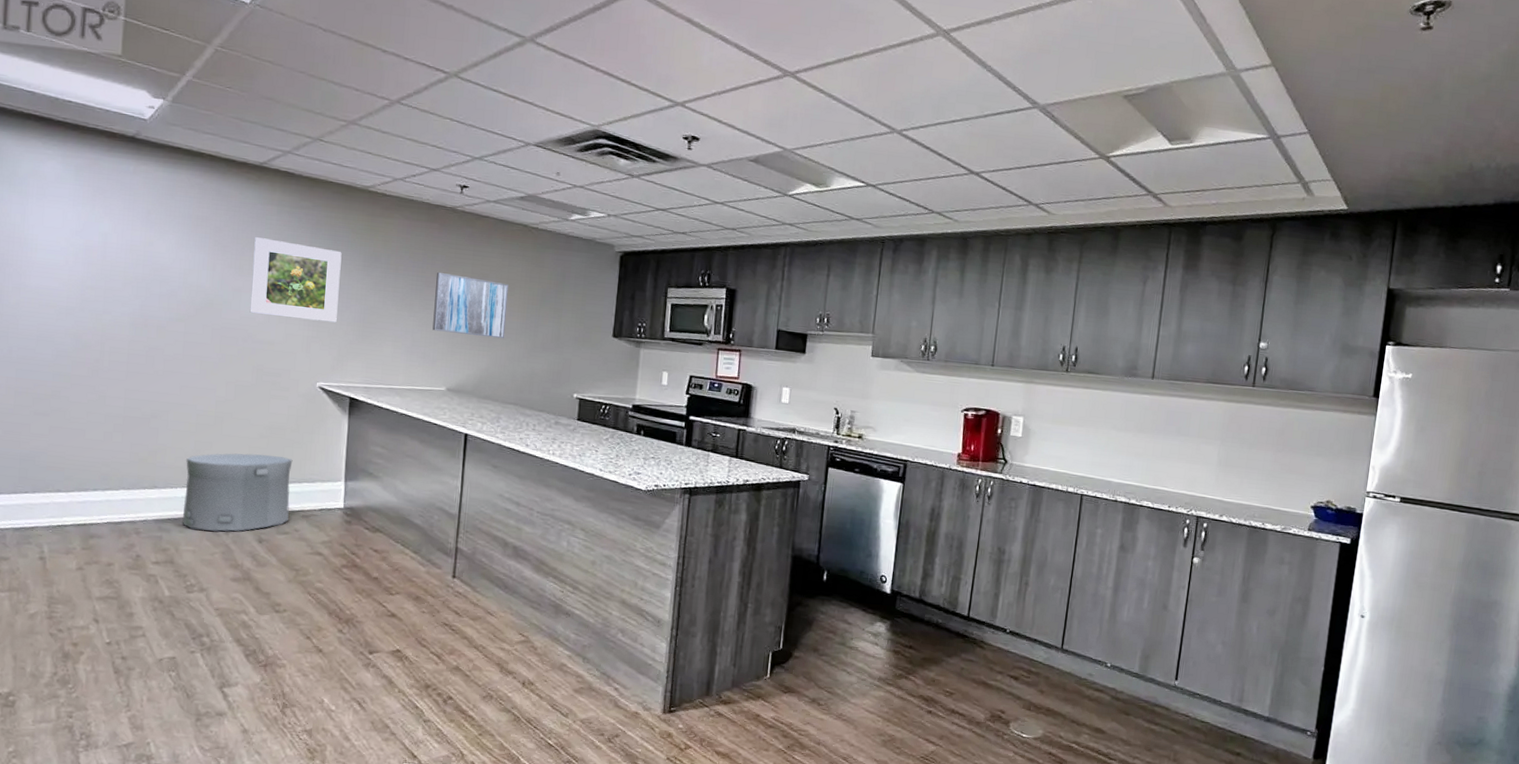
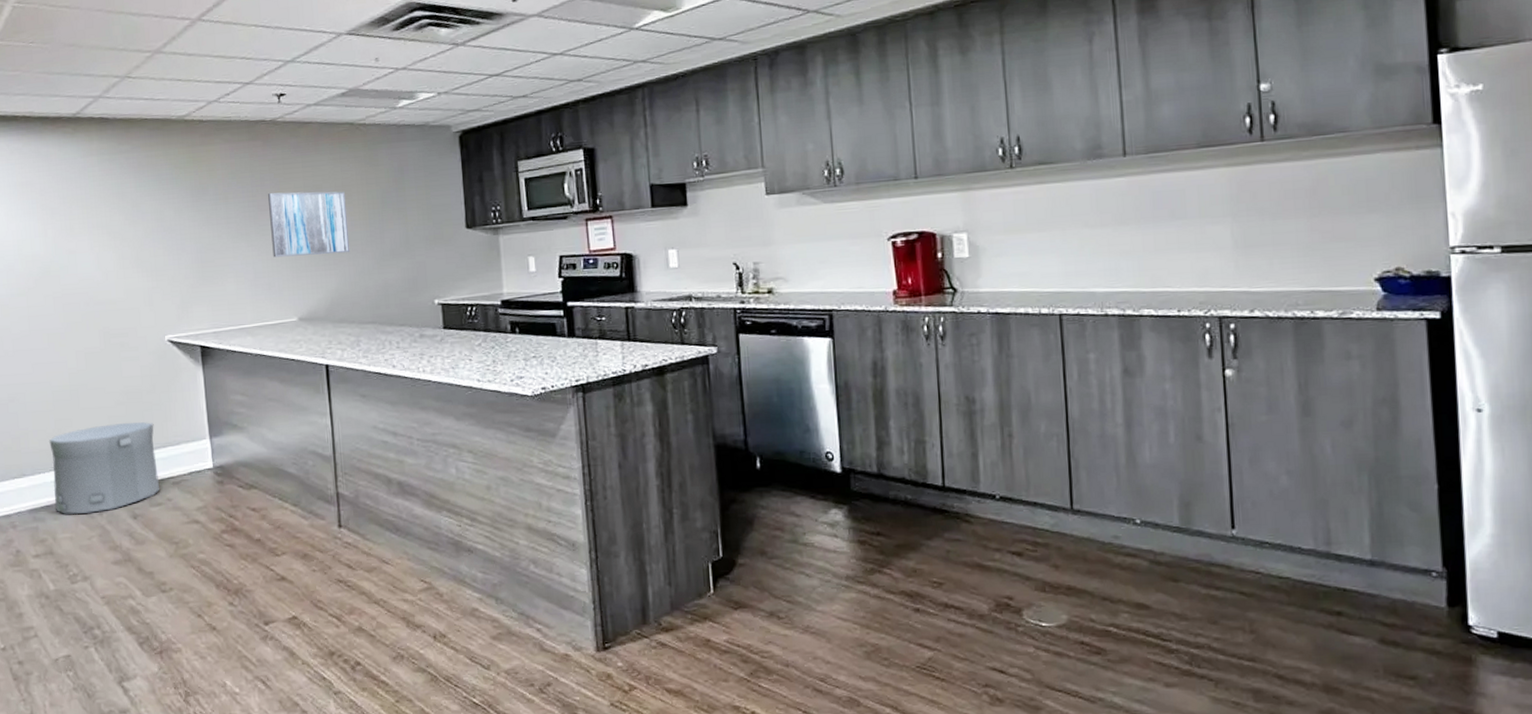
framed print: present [249,237,342,323] -> none [80,190,174,274]

